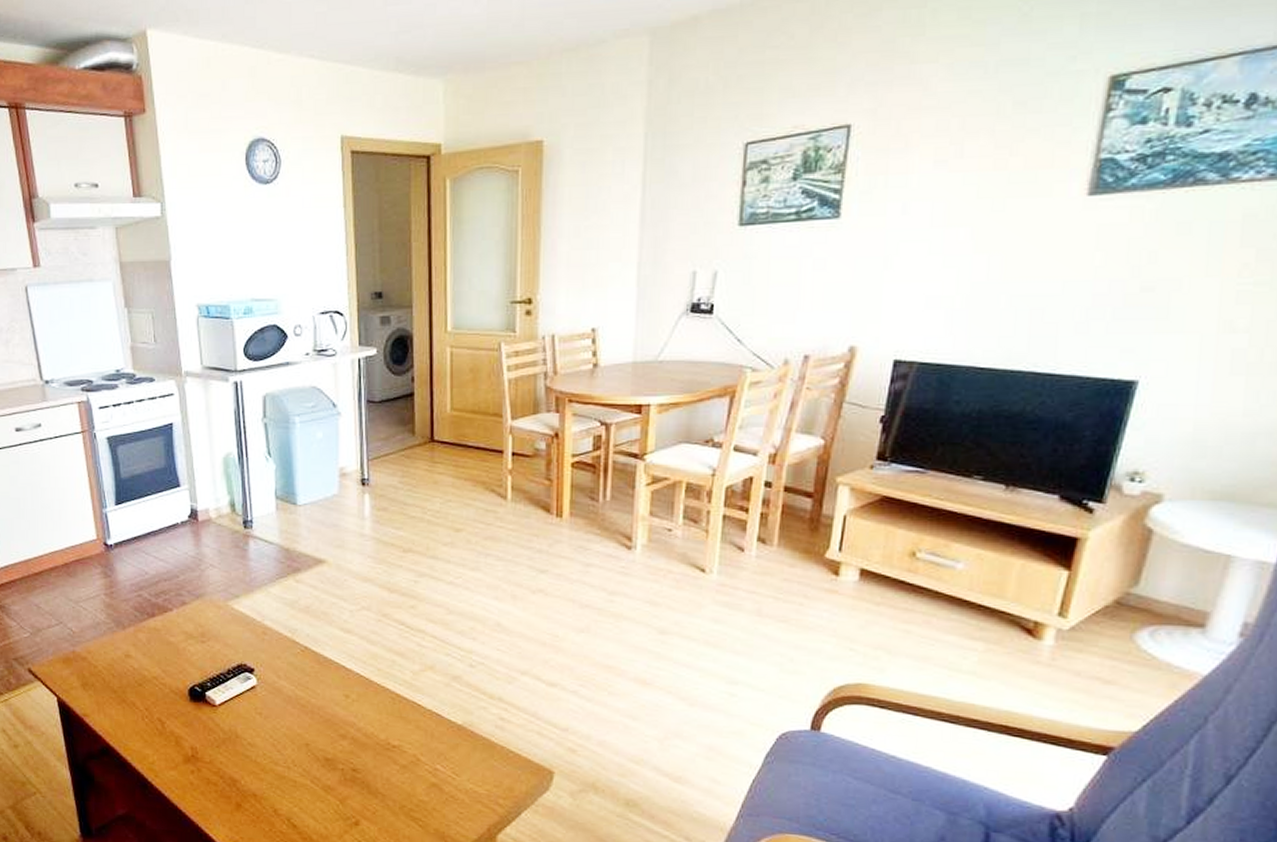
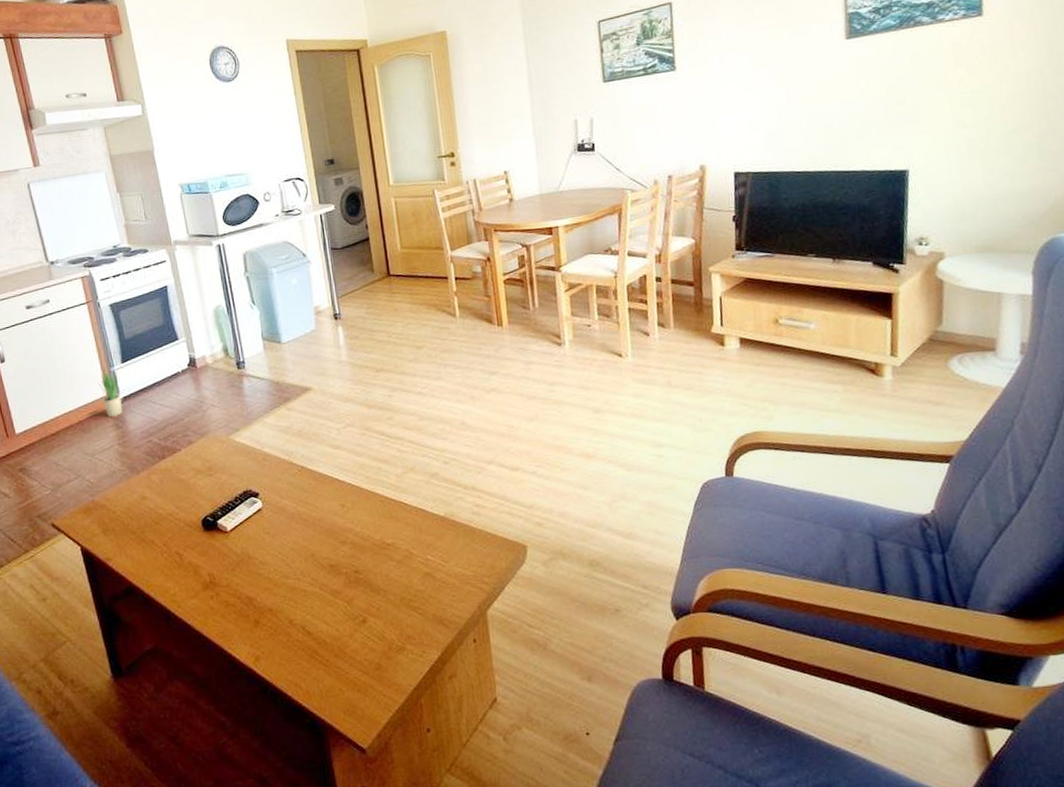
potted plant: none [87,509,112,563] -> present [97,369,122,417]

